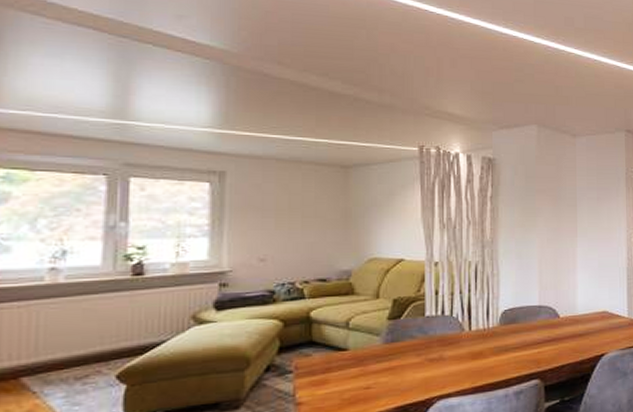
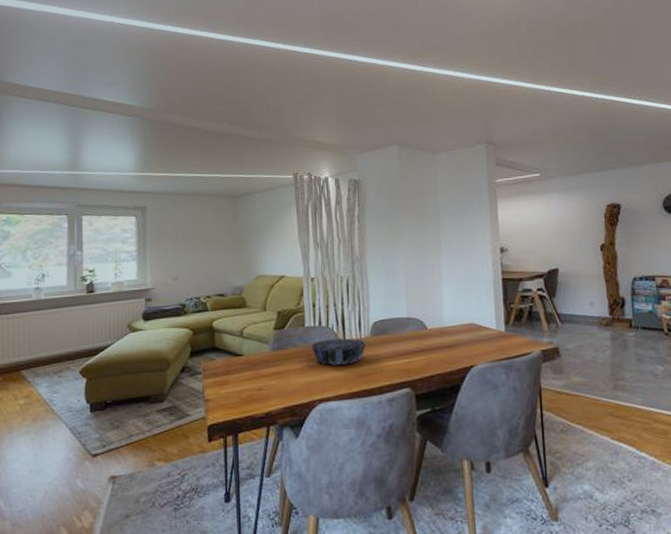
decorative bowl: none [431,328,494,358] -> present [310,338,366,365]

